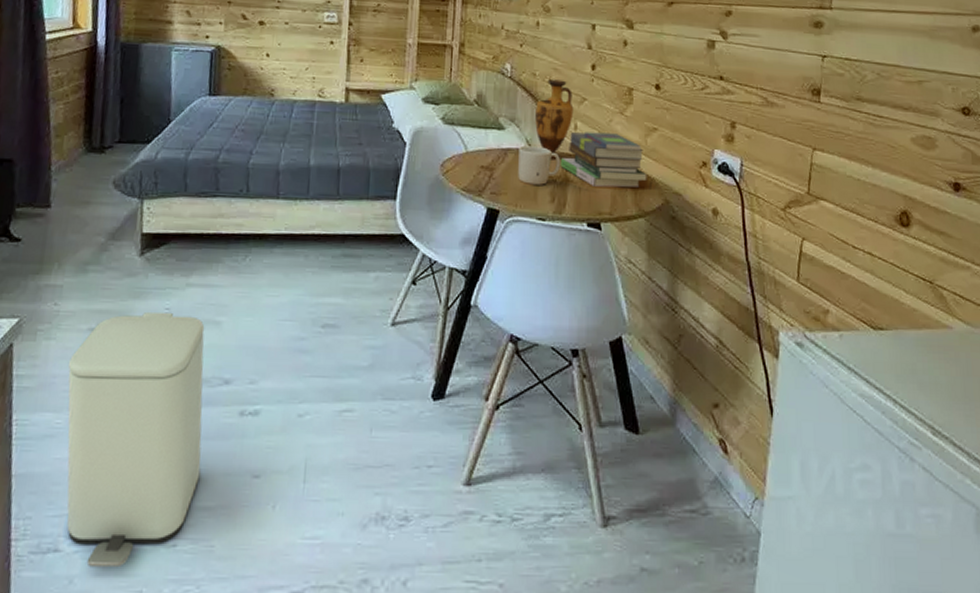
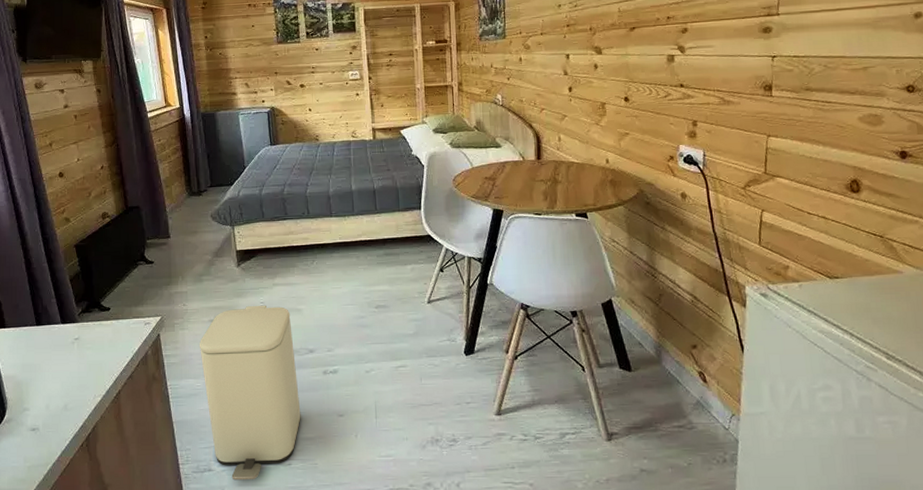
mug: present [517,145,561,185] -> none [514,157,550,188]
vase: present [535,79,574,159] -> none [525,103,557,166]
books: present [560,132,647,188] -> none [549,141,623,185]

